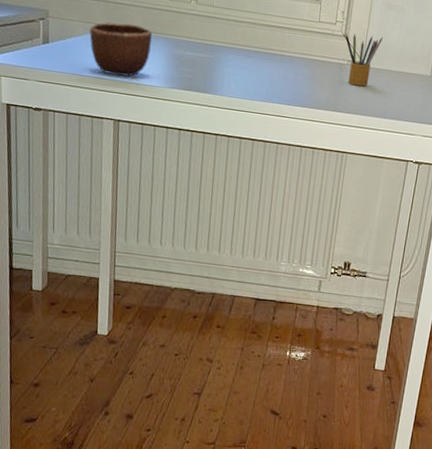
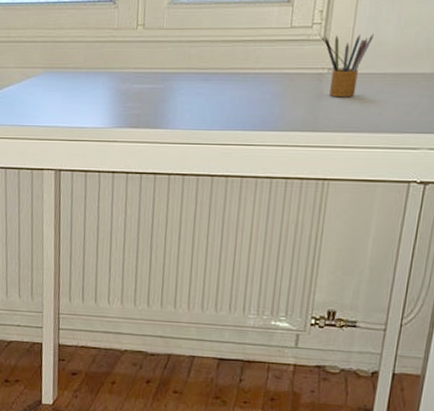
mug: present [89,22,152,77] -> none [27,62,94,122]

